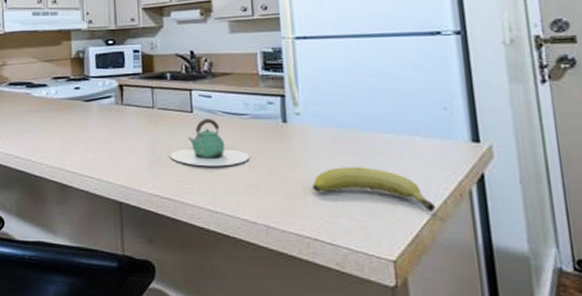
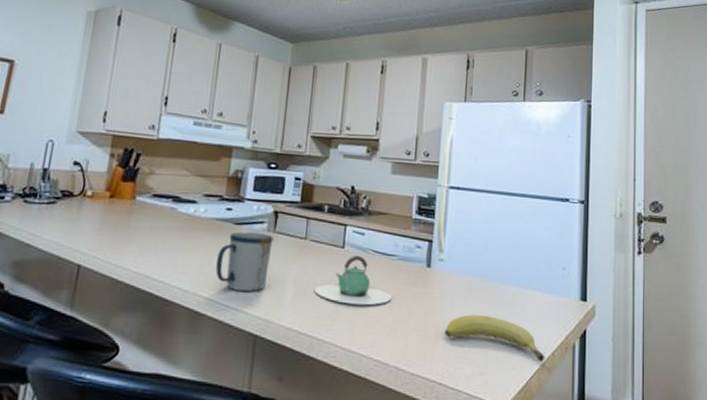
mug: none [74,107,123,162] -> present [215,232,274,292]

